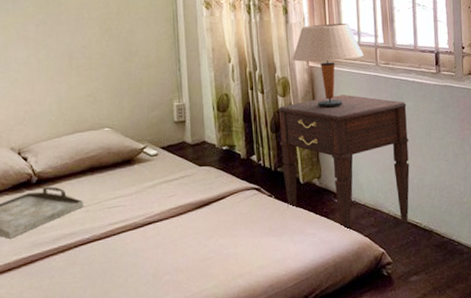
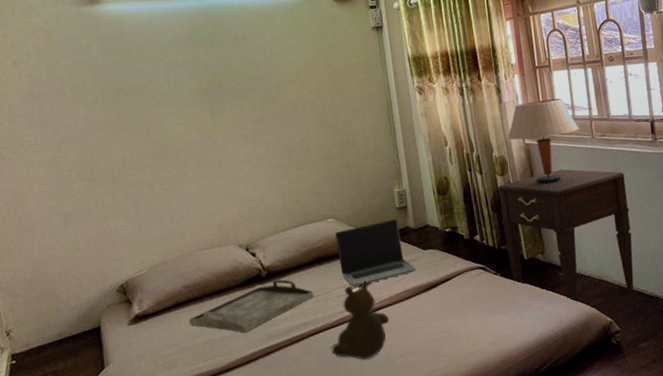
teddy bear: none [97,192,159,275] -> present [331,279,390,360]
laptop computer: none [111,133,190,199] -> present [335,219,416,287]

